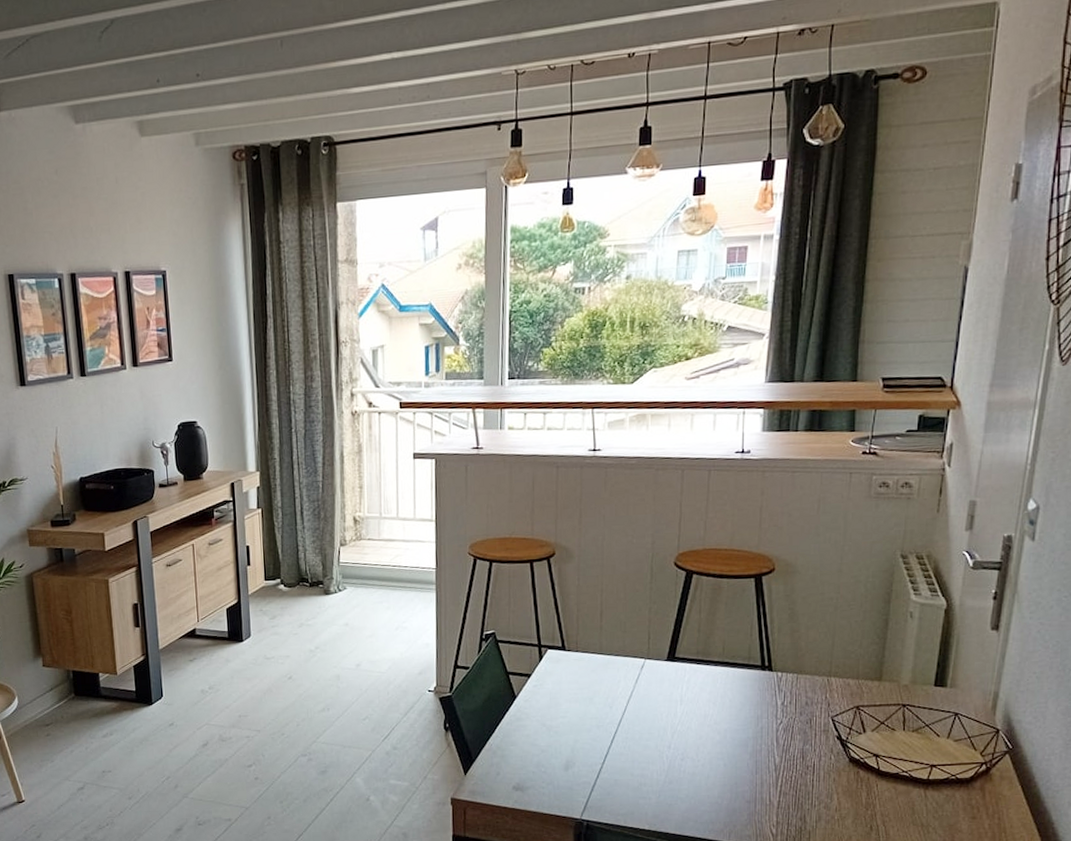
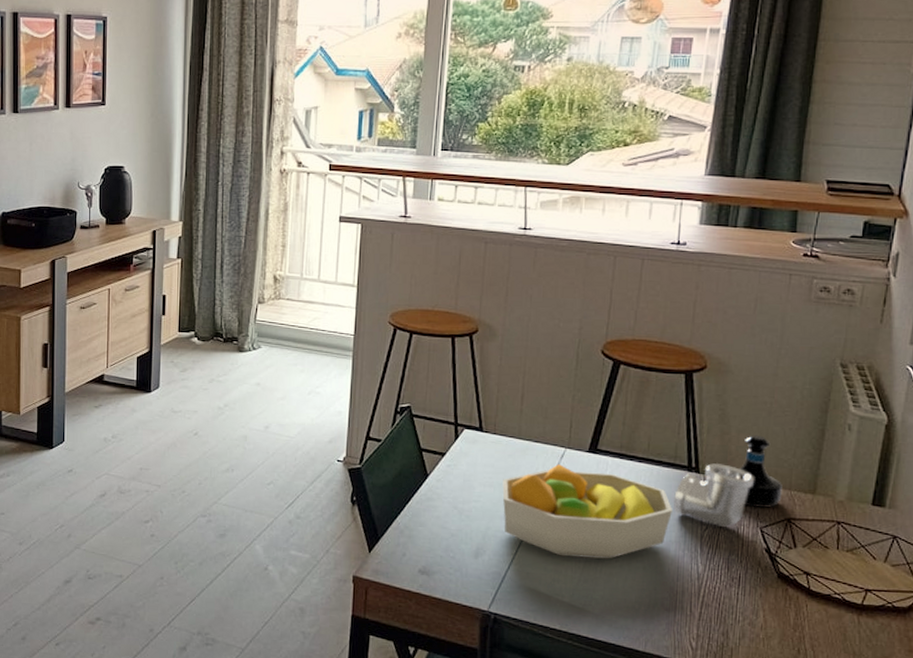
fruit bowl: none [587,675,748,761] -> present [502,464,672,559]
pipe fitting: none [748,660,824,719] -> present [672,463,754,527]
tequila bottle: none [810,630,850,698] -> present [739,435,782,508]

